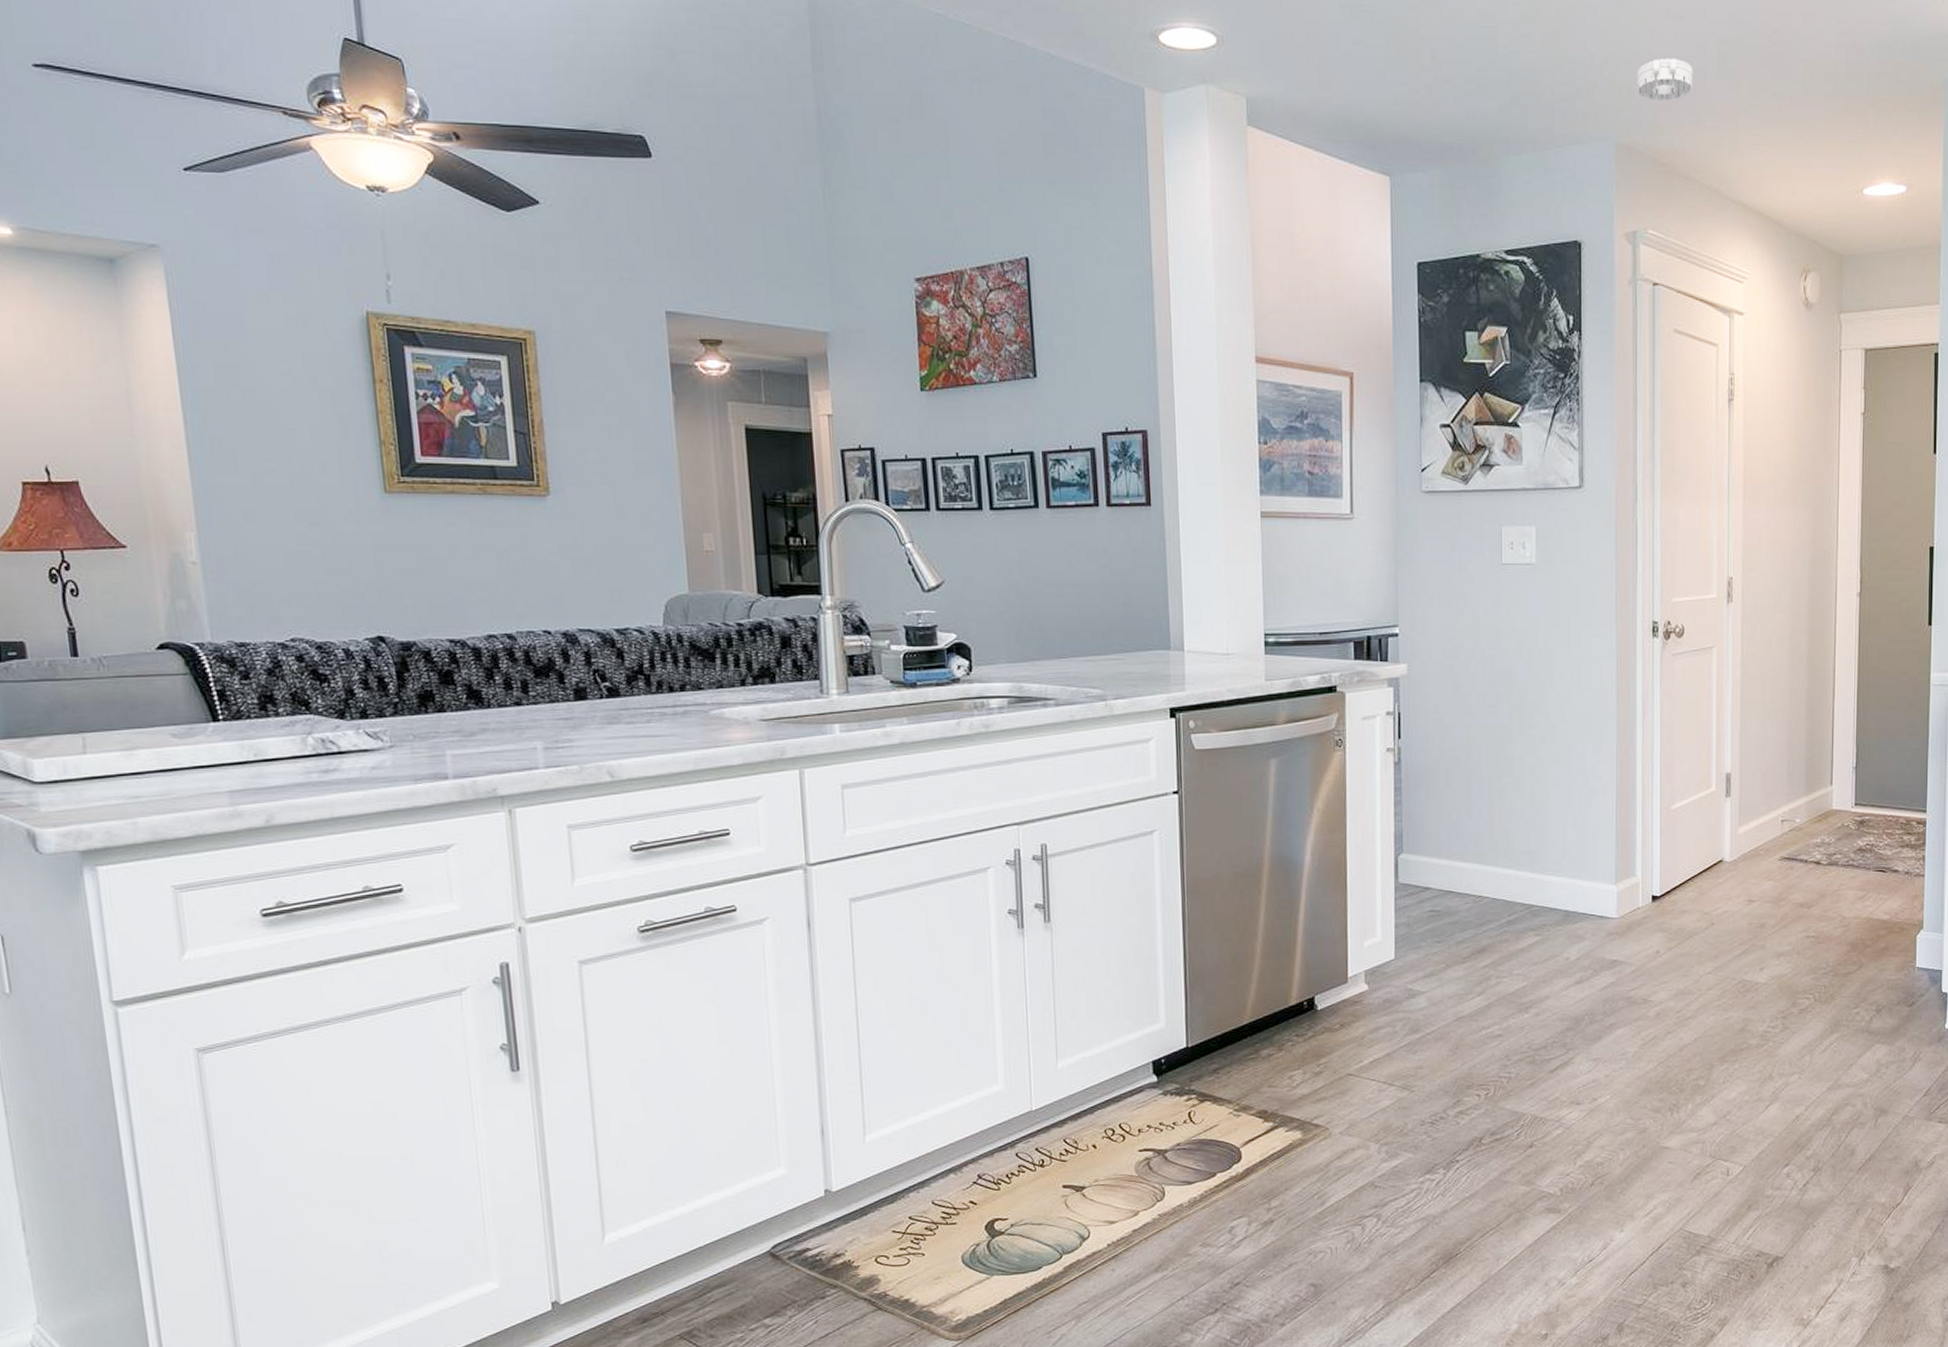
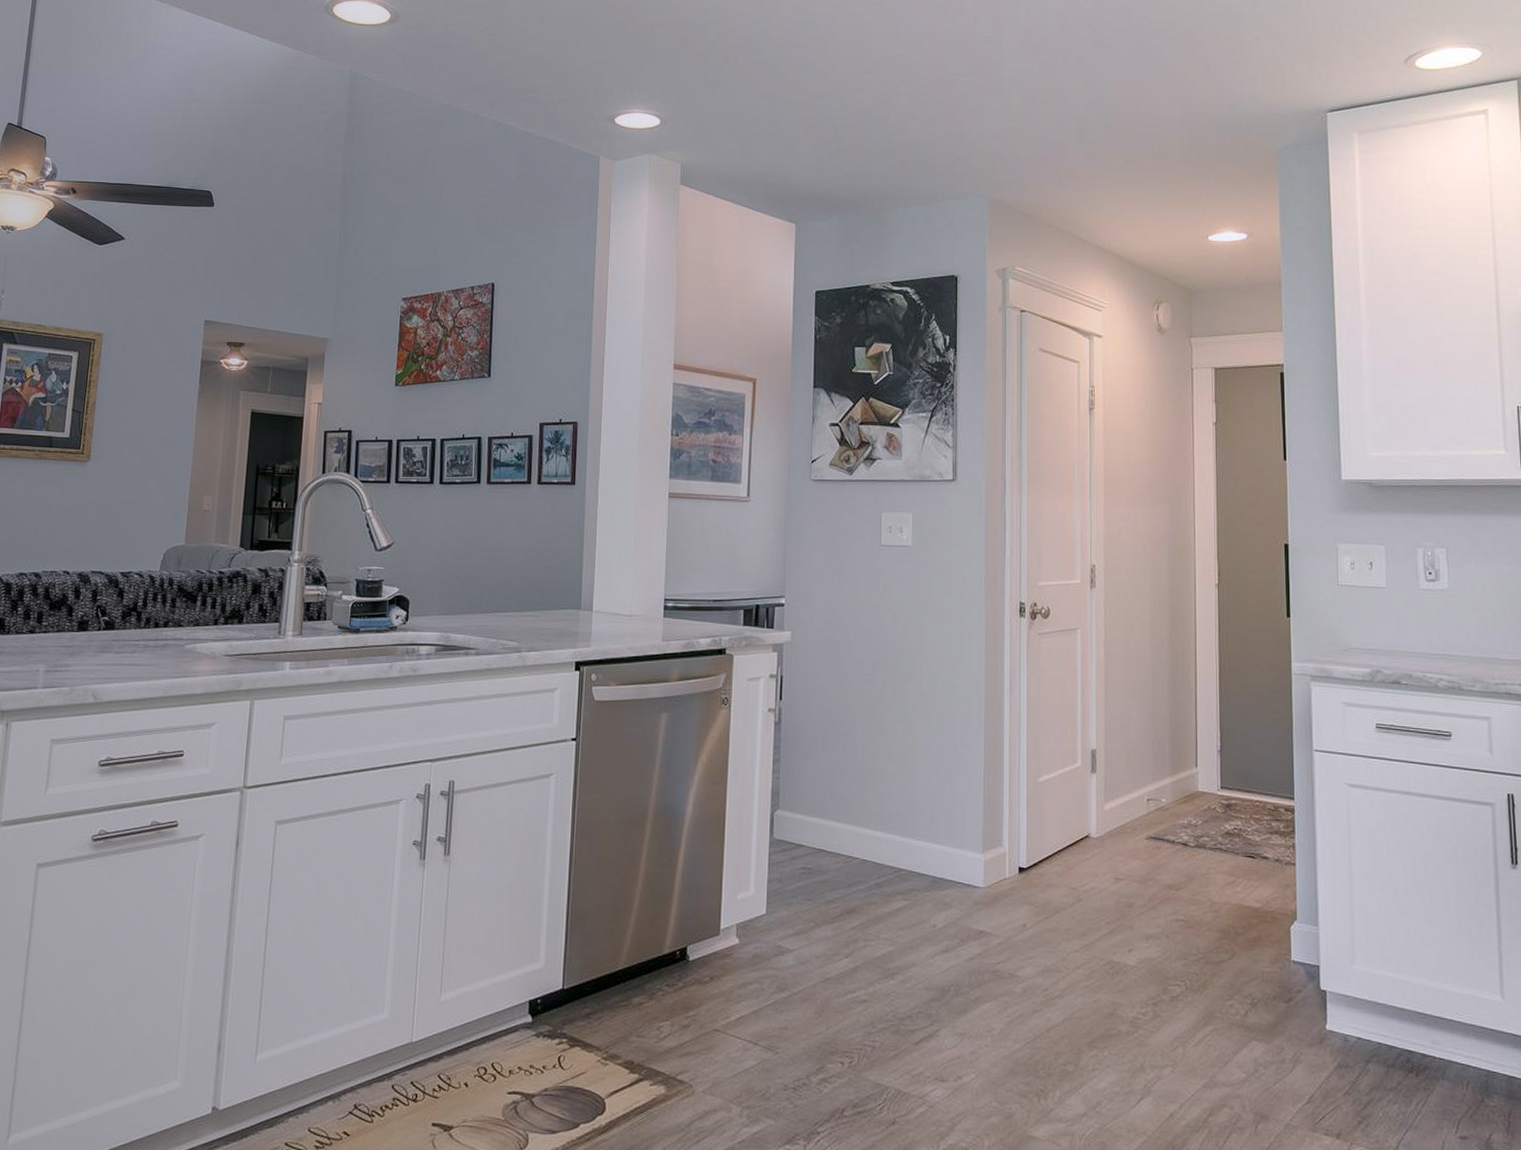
smoke detector: present [1637,57,1693,101] -> none [1007,133,1055,167]

